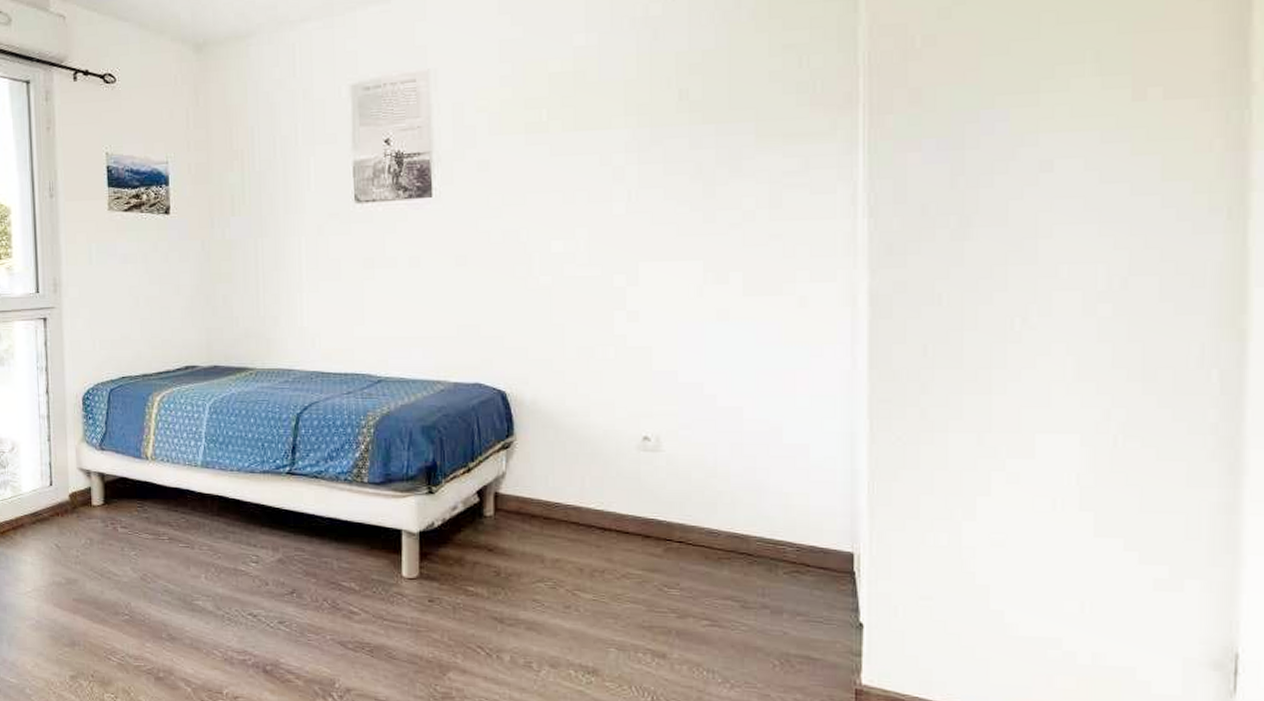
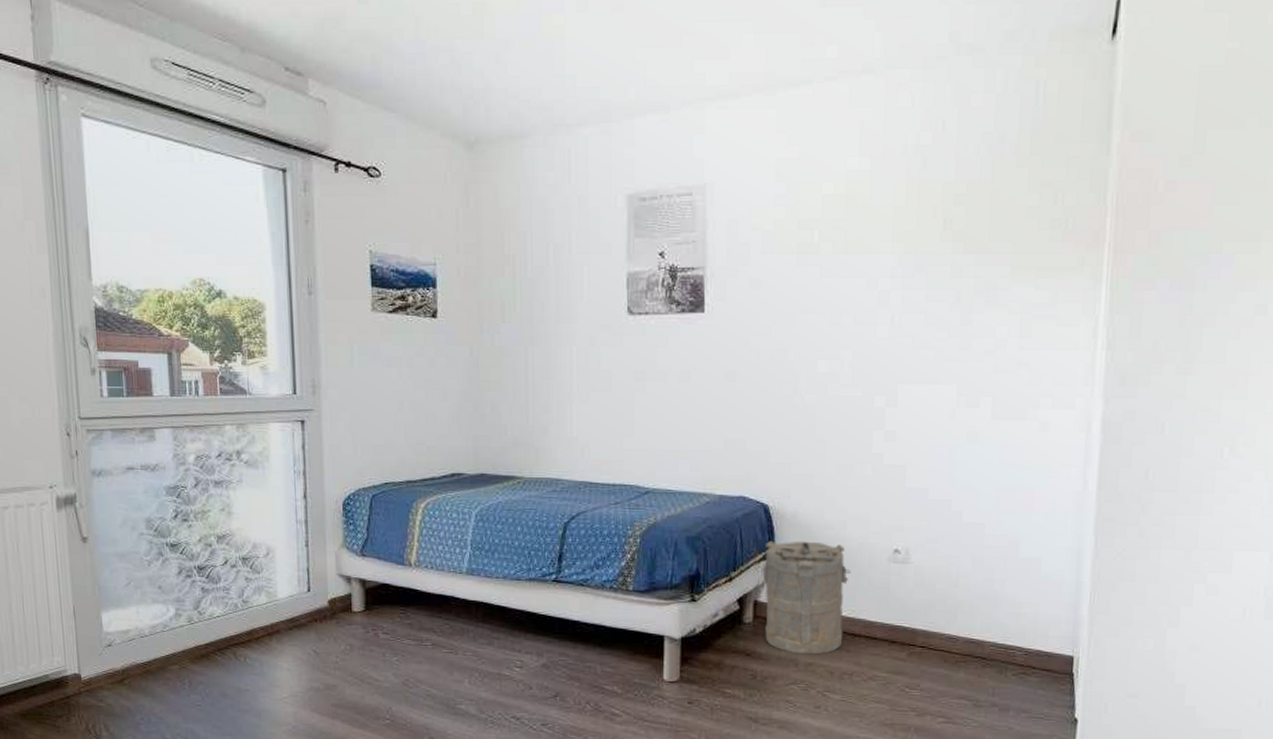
laundry hamper: none [502,429,597,550] -> present [762,541,851,655]

